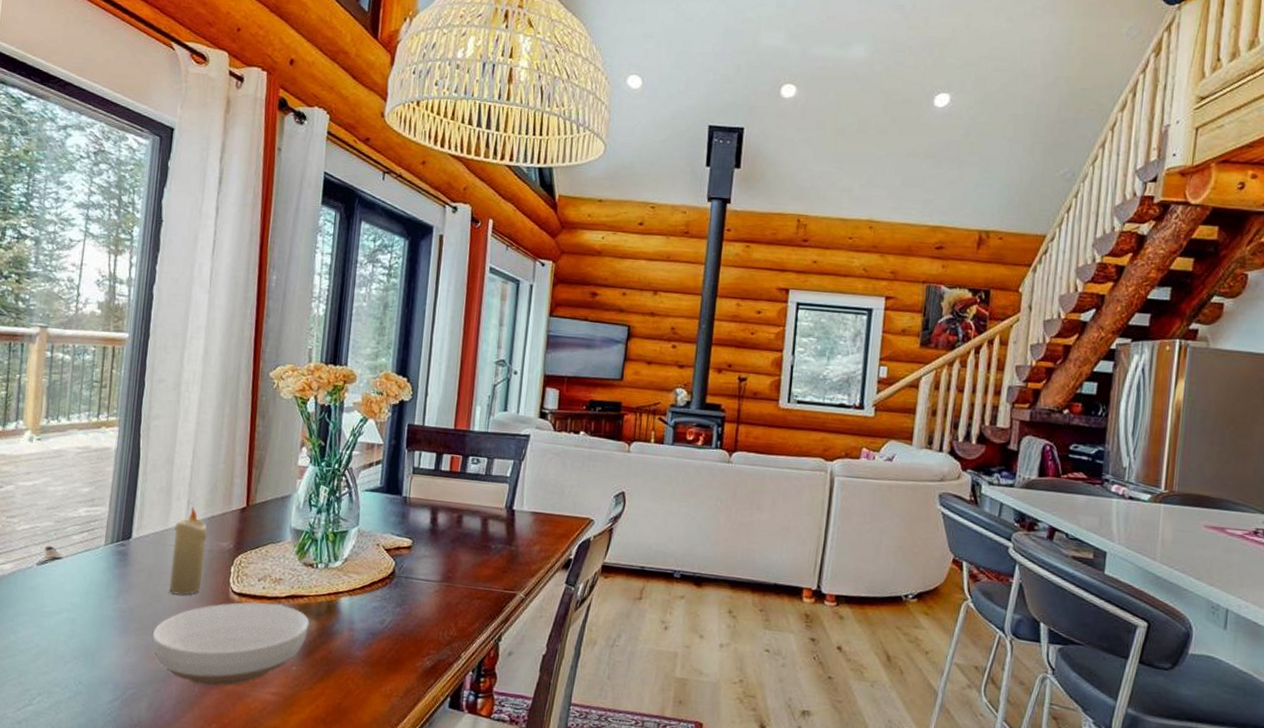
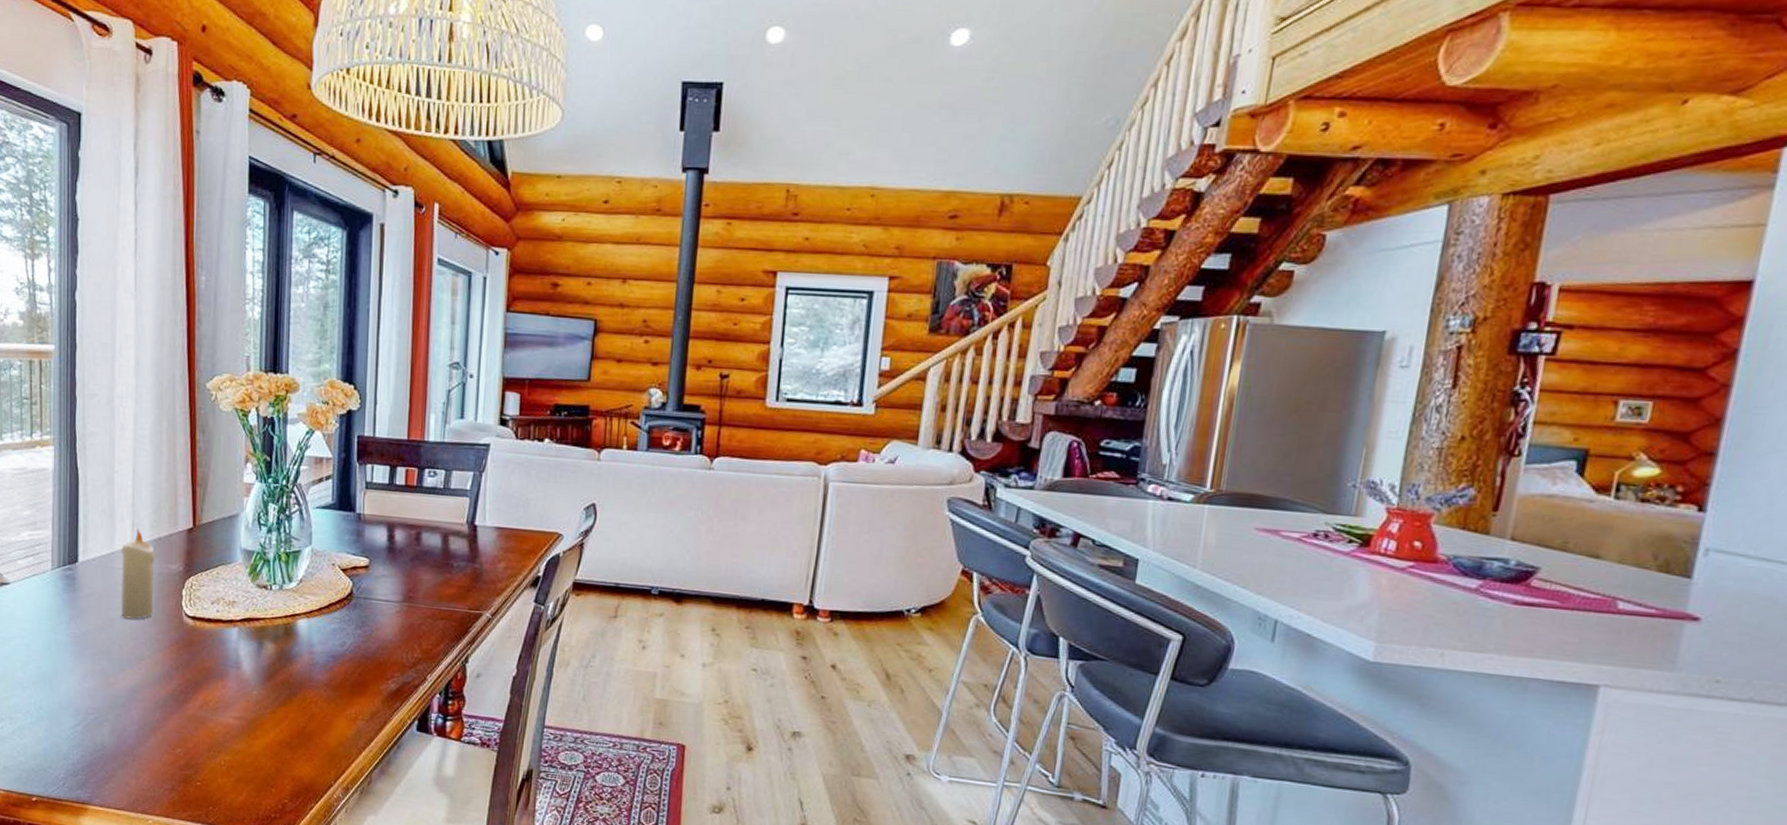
bowl: present [152,602,310,687] -> none [109,625,267,712]

